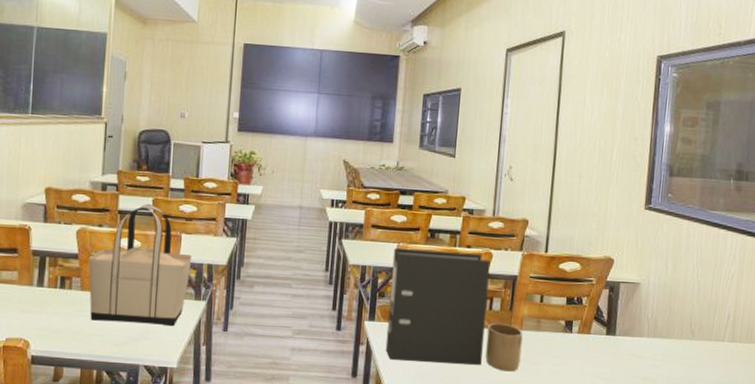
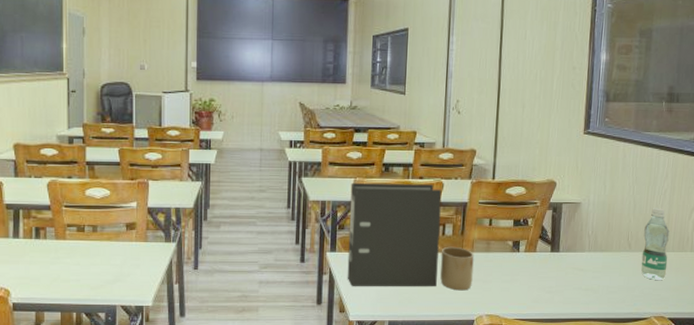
shopping bag: present [88,204,192,326] -> none [60,154,160,267]
bottle: none [704,293,737,374] -> present [640,208,670,281]

